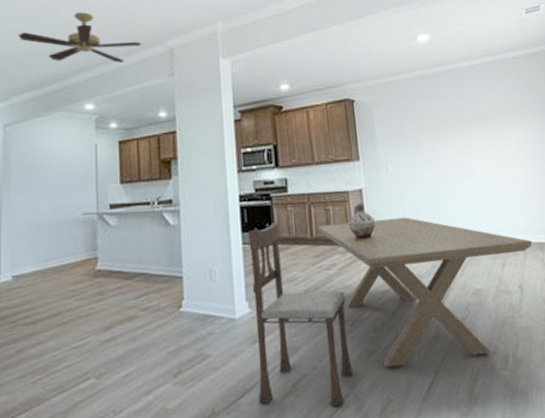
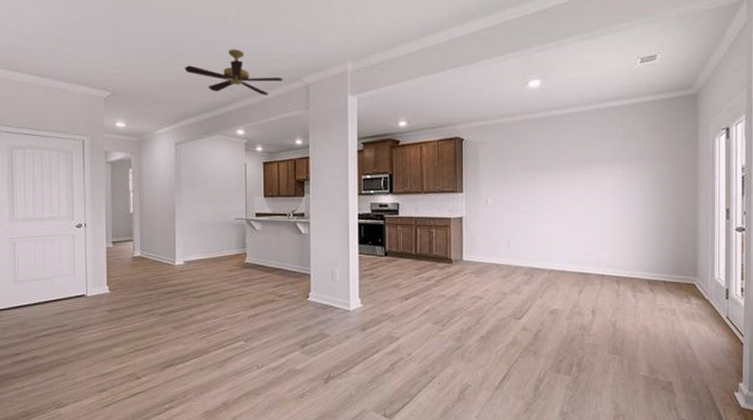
dining chair: present [248,222,353,407] -> none [364,239,440,385]
dining table: present [317,217,532,368] -> none [421,243,609,362]
ceramic jug: present [348,204,376,240] -> none [448,229,472,259]

